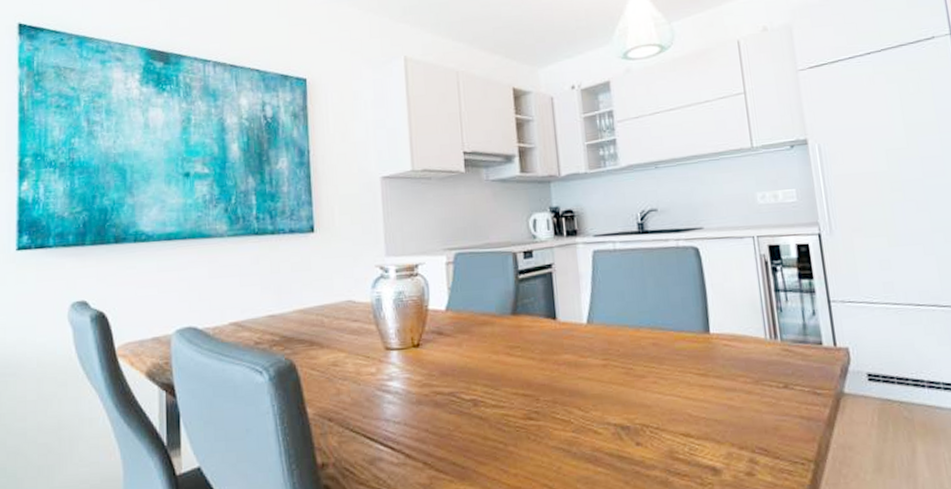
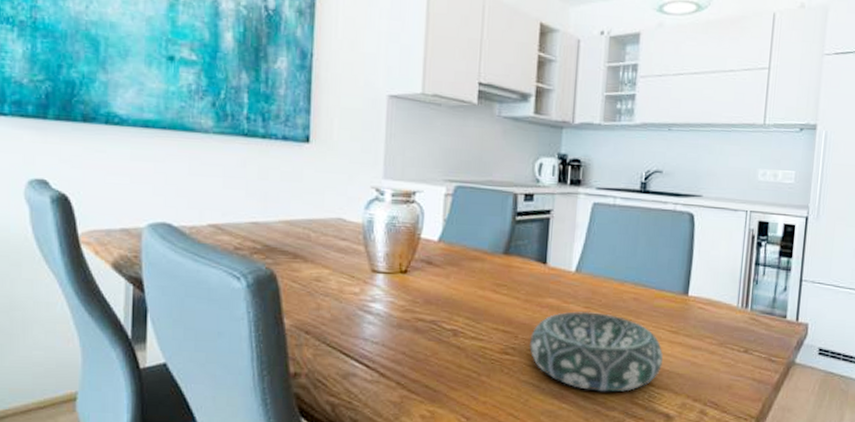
decorative bowl: none [552,363,697,450] -> present [528,311,663,392]

